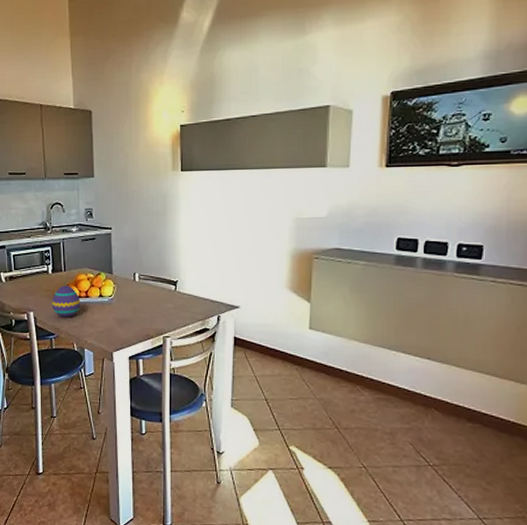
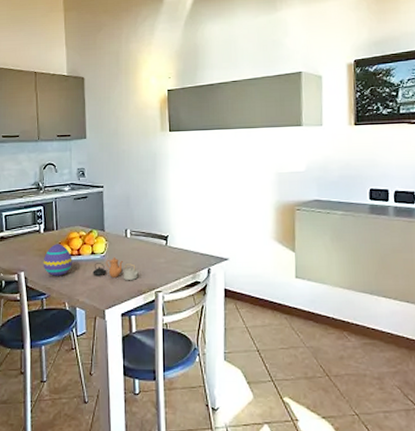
teapot: none [100,301,147,324] -> present [93,257,139,280]

